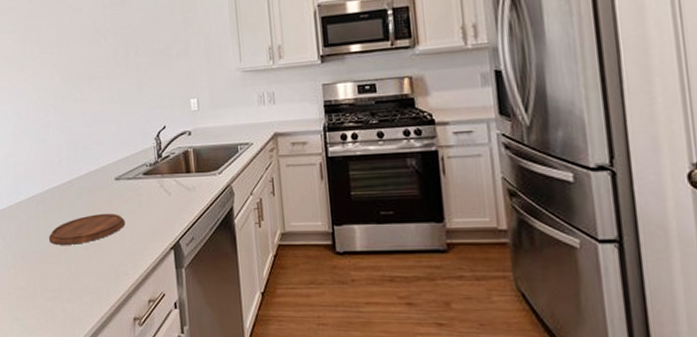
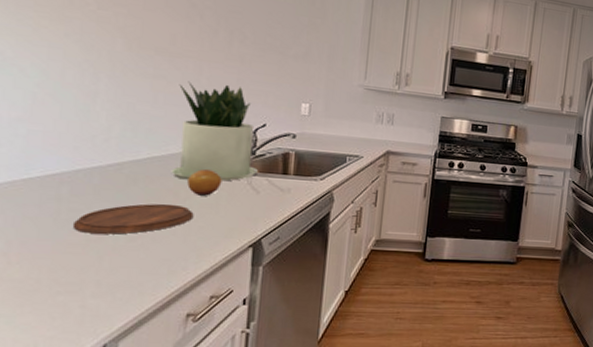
planter: none [98,95,166,189] -> present [171,81,258,181]
fruit: none [116,177,141,203] -> present [187,169,222,196]

